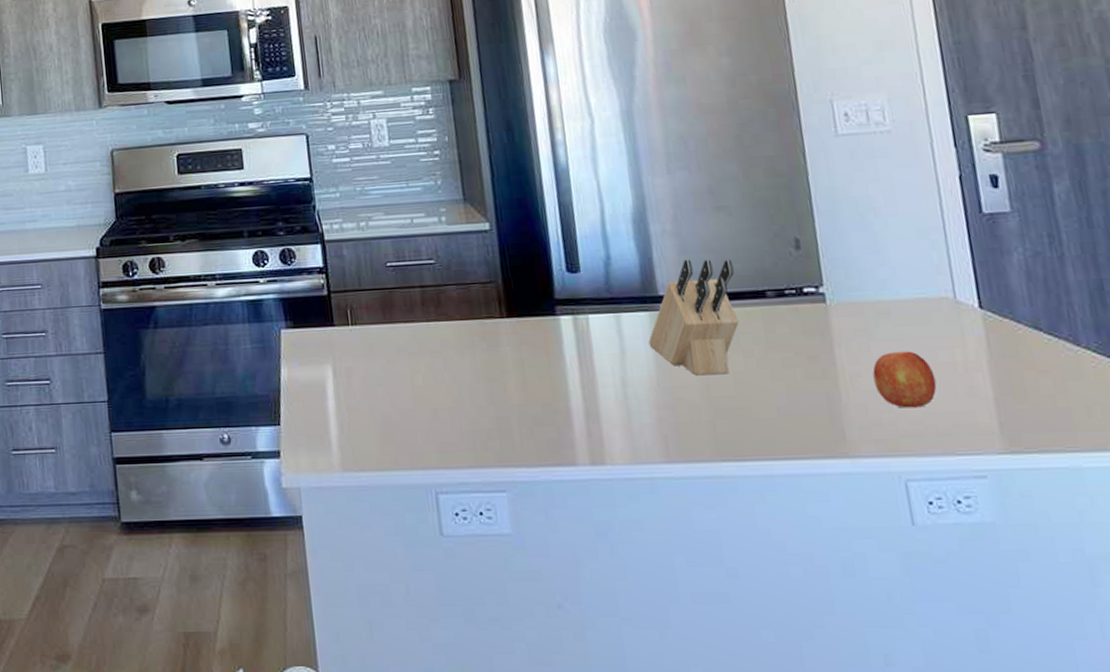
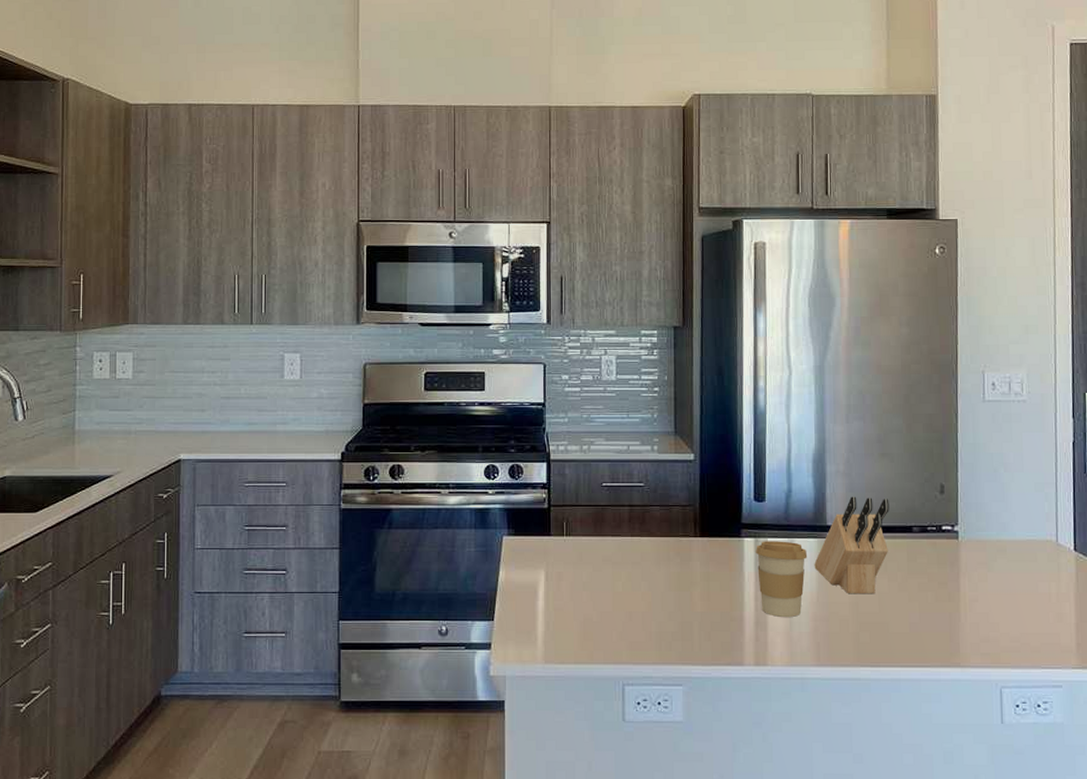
coffee cup: none [575,317,640,407] -> present [756,541,808,618]
fruit: present [872,351,937,408] -> none [987,582,1034,629]

